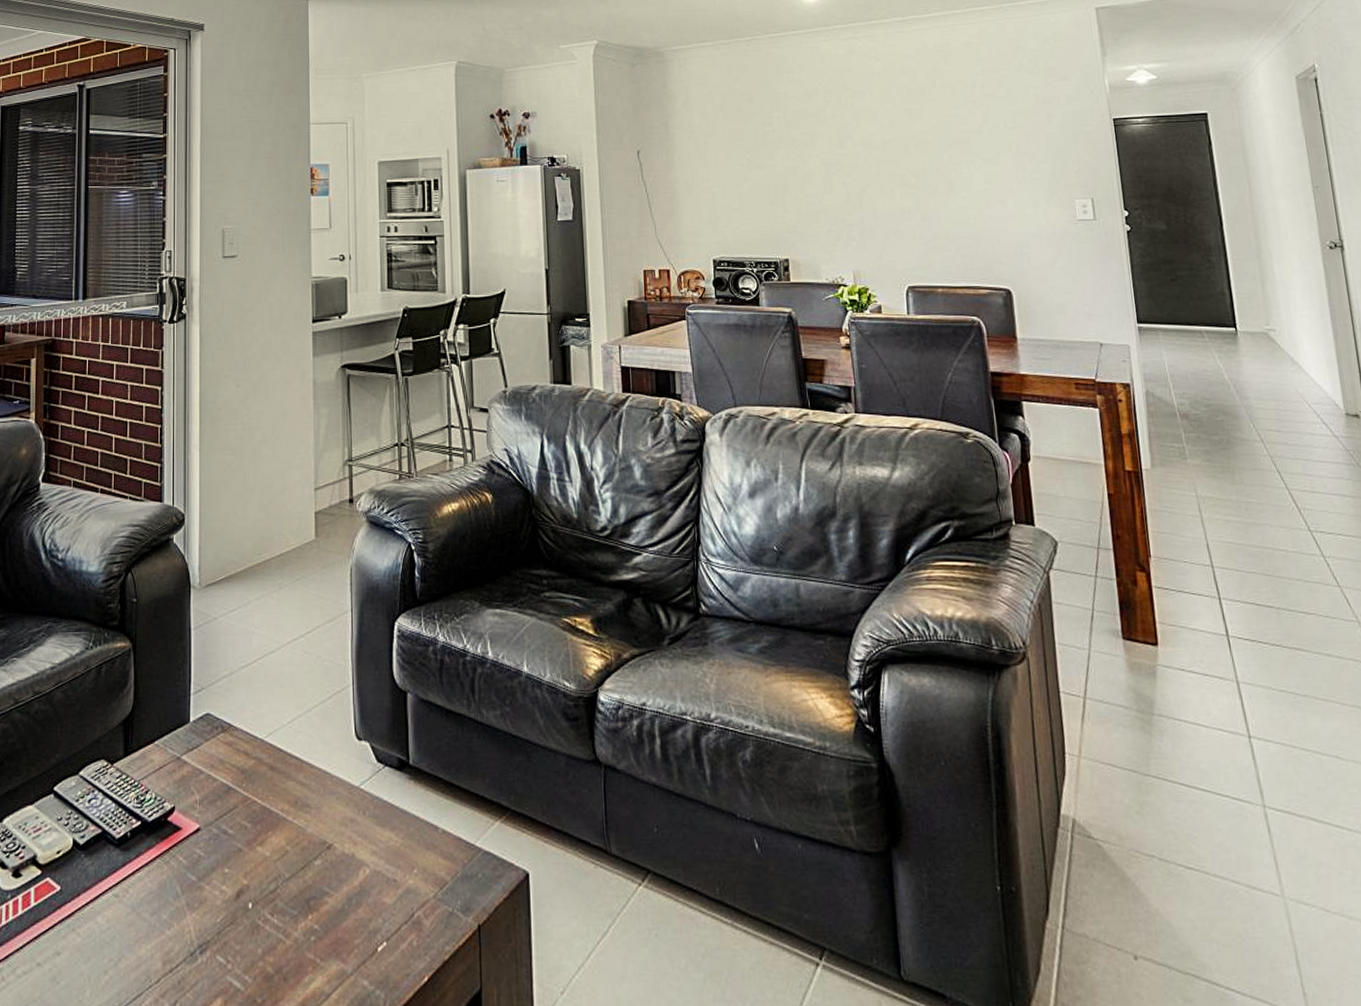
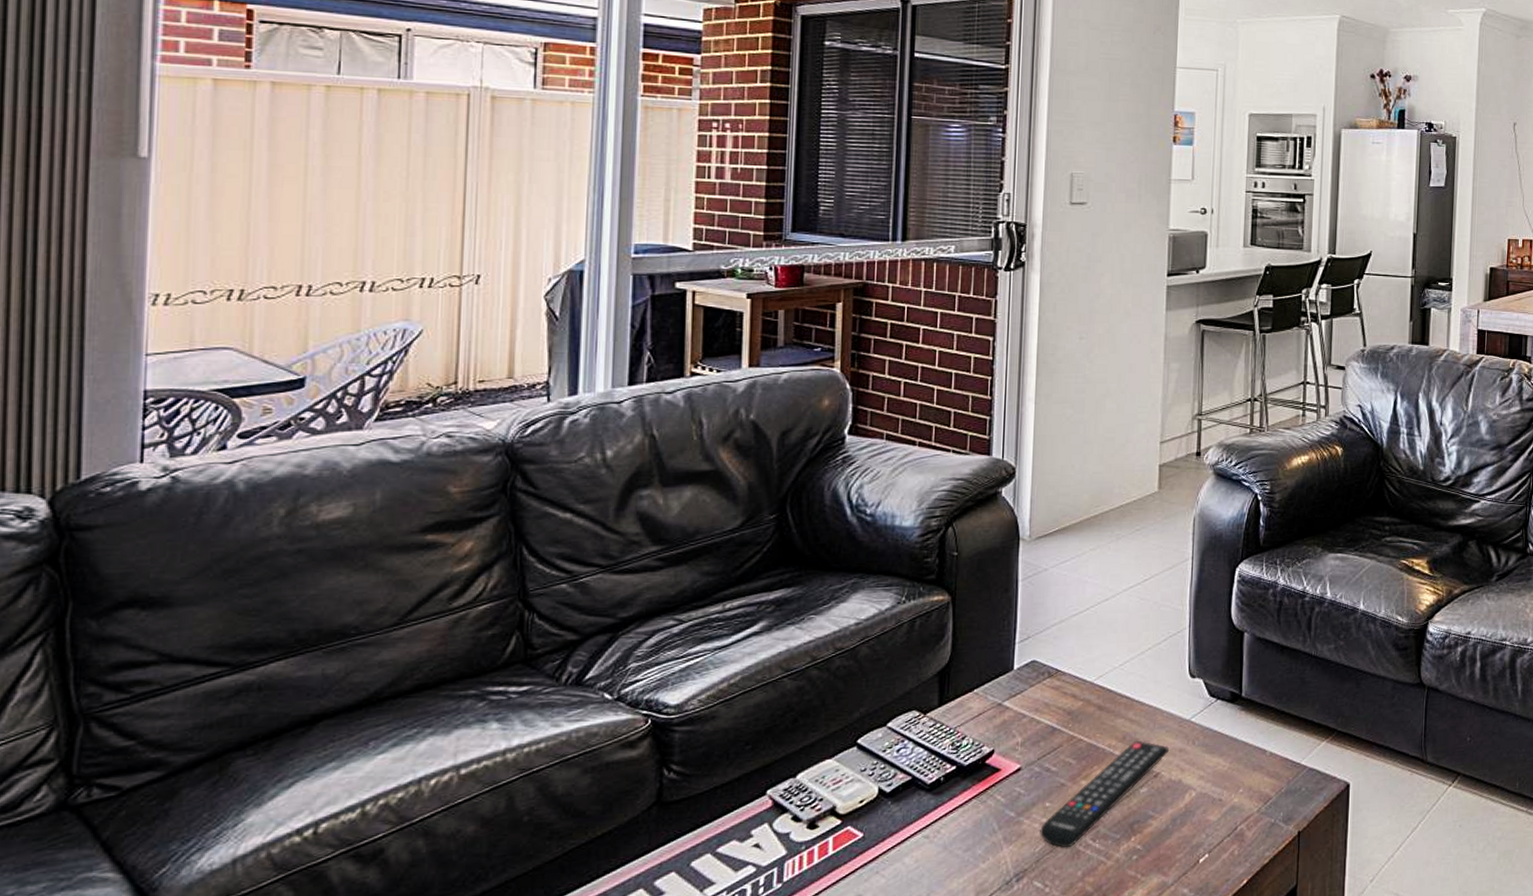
remote control: none [220,806,341,920] -> present [1040,740,1170,848]

